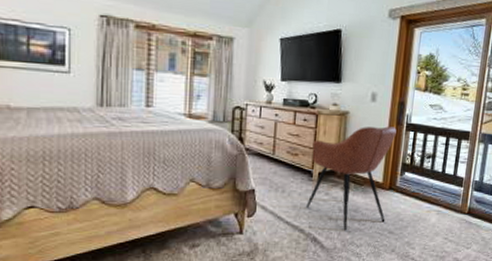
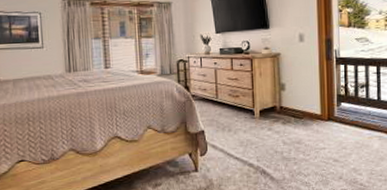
armchair: present [306,126,397,231] -> none [251,62,329,162]

